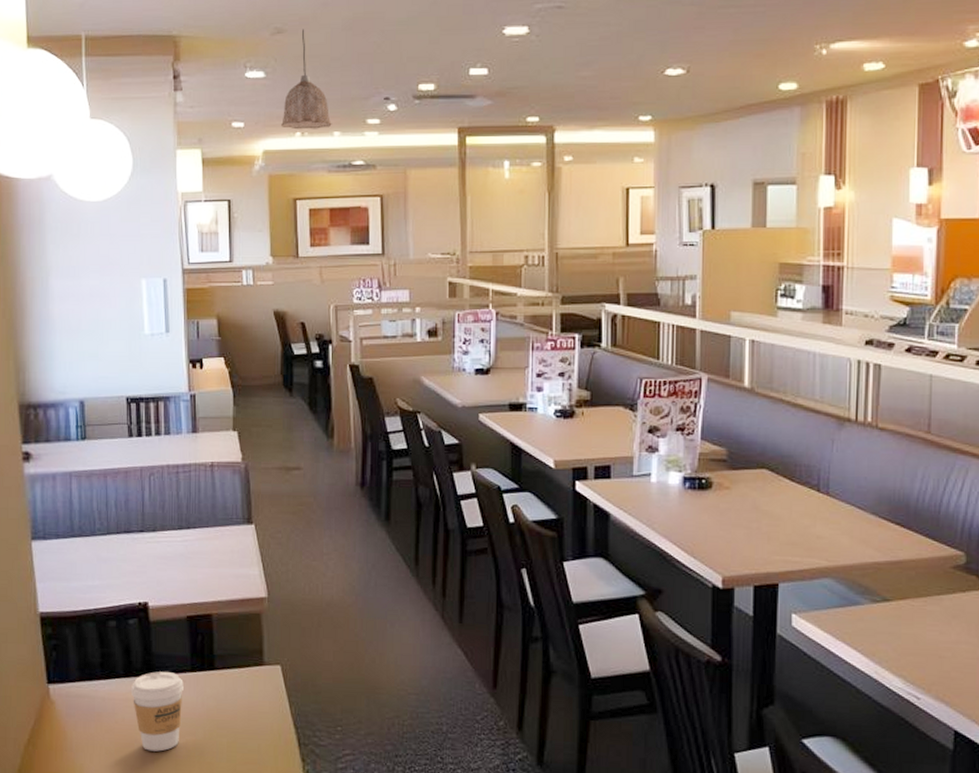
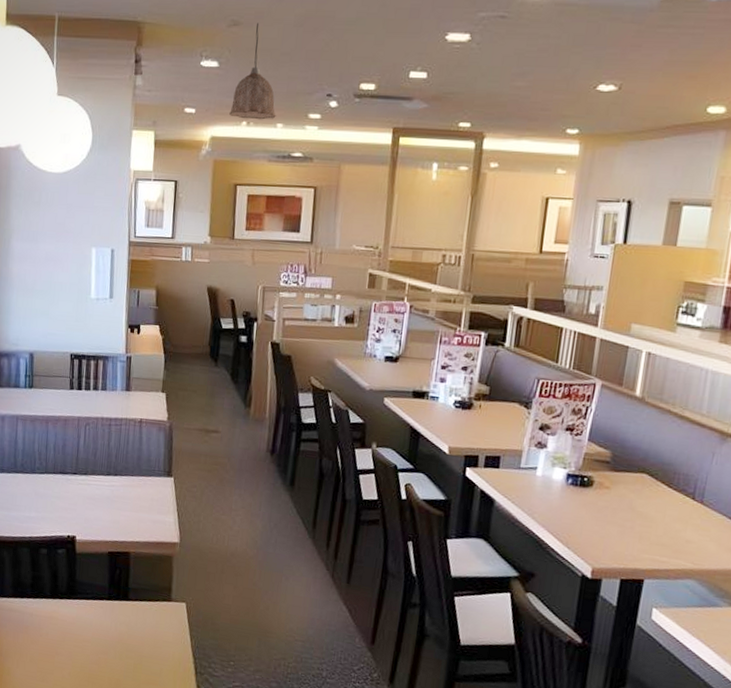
coffee cup: present [131,671,184,752] -> none [56,596,101,665]

